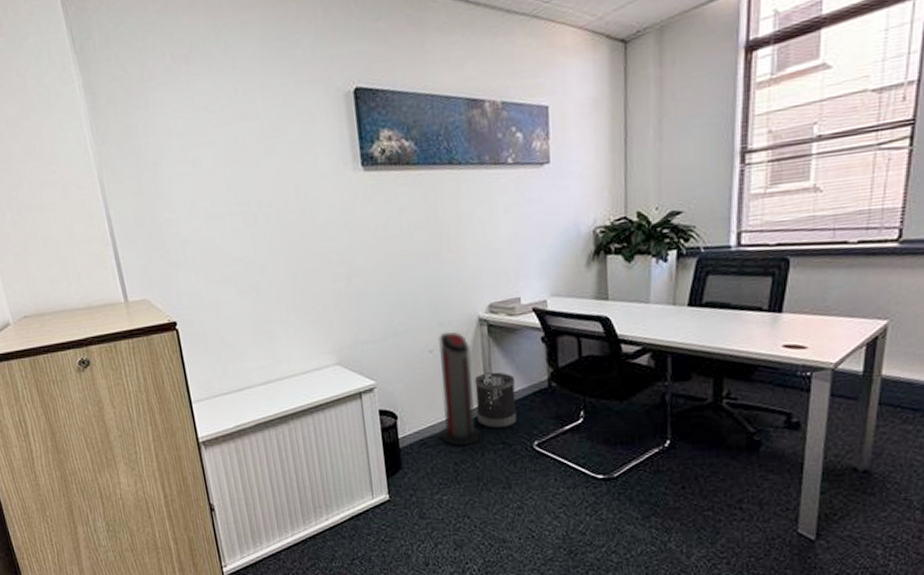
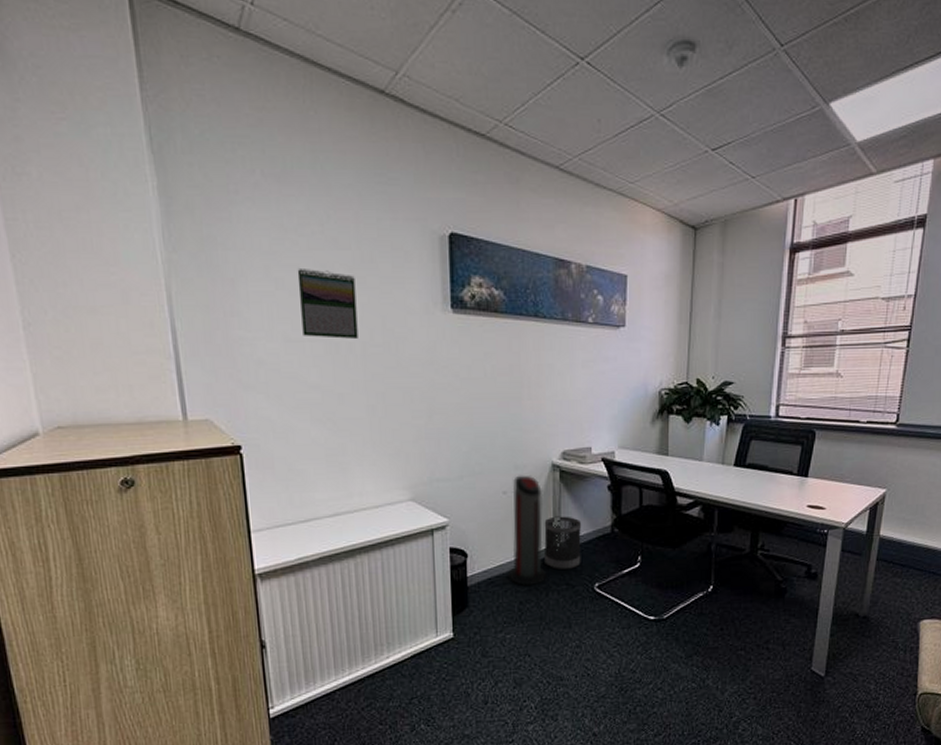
calendar: none [211,143,274,212] -> present [297,267,358,339]

